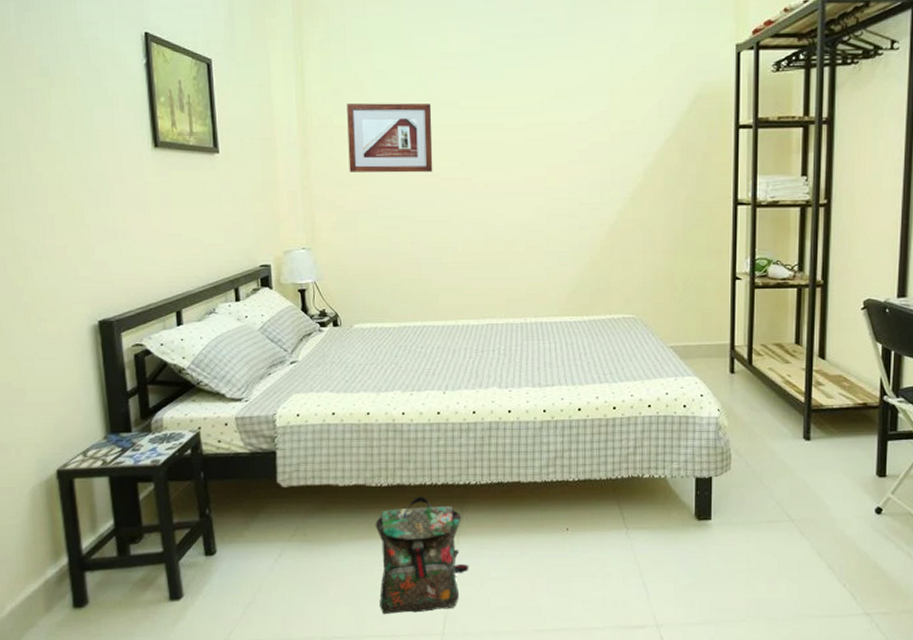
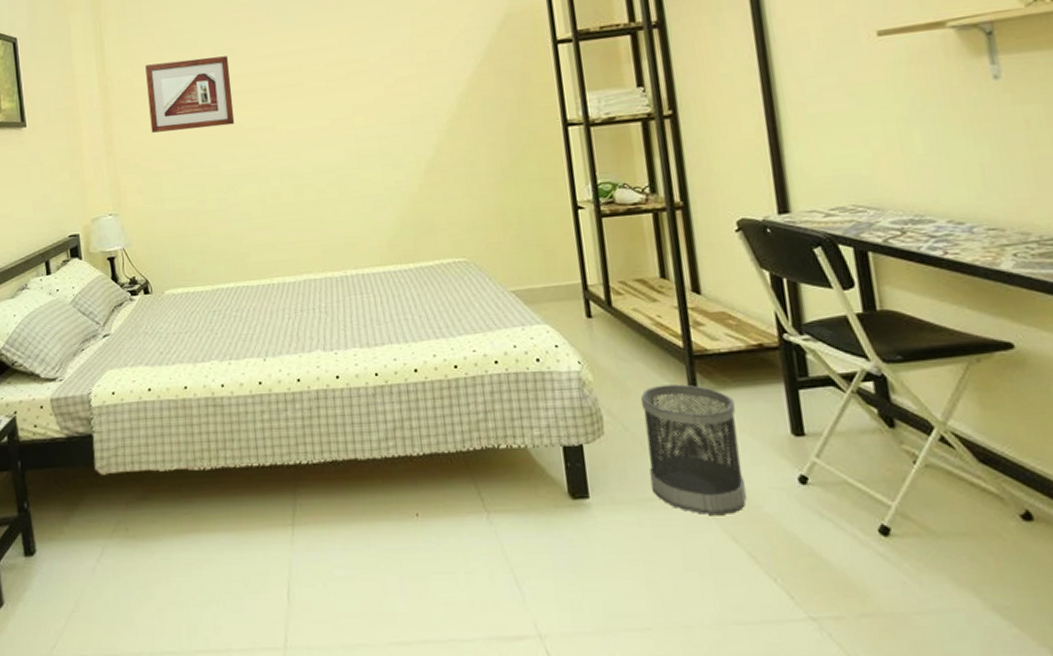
backpack: present [375,496,469,615] -> none [200,480,309,625]
wastebasket: none [761,432,838,535] -> present [640,384,746,515]

